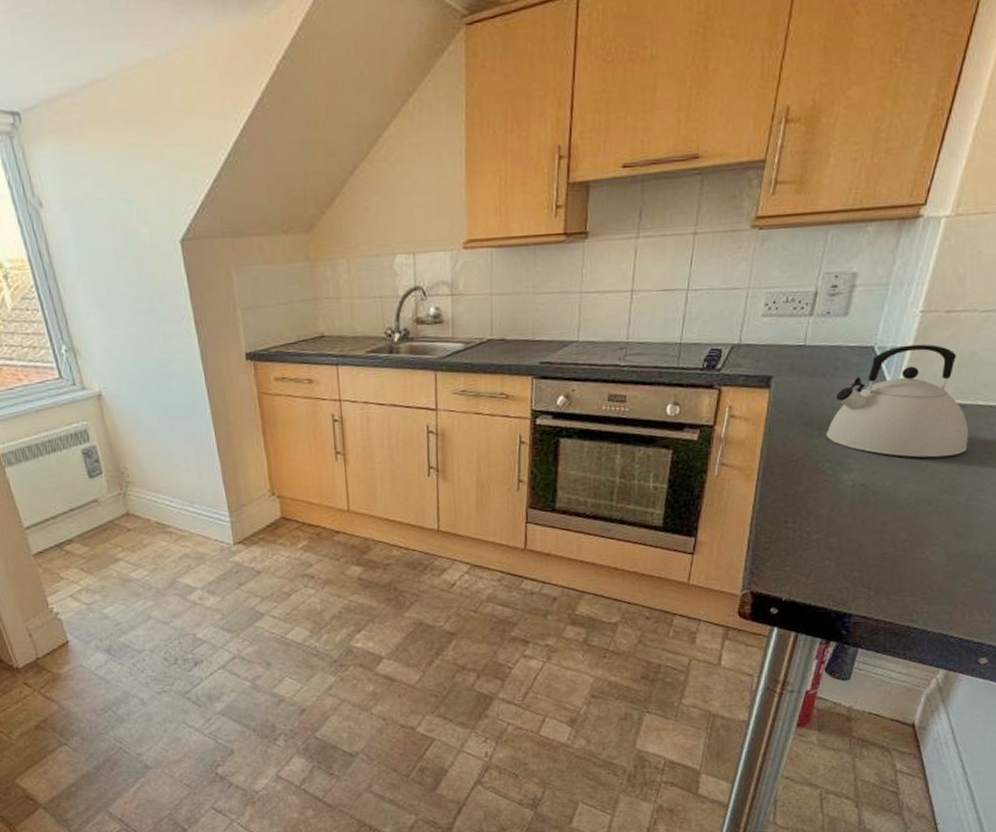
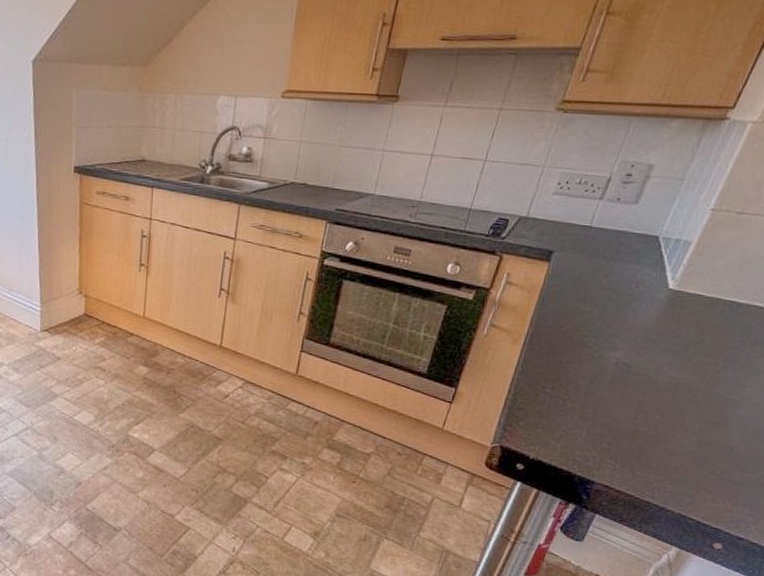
kettle: present [826,344,969,458] -> none [597,239,741,350]

